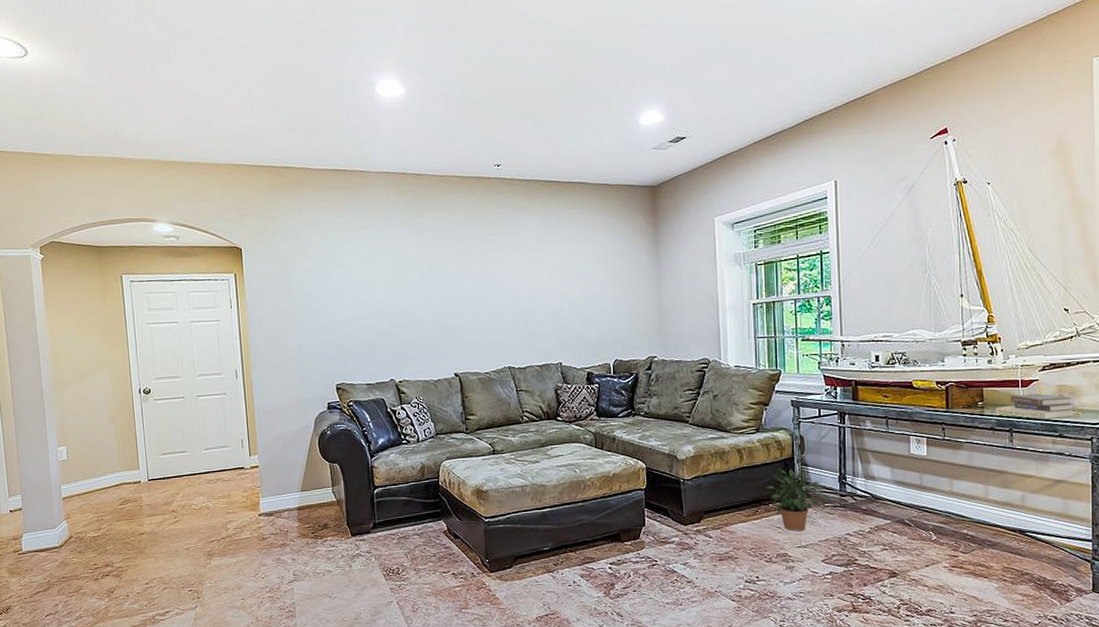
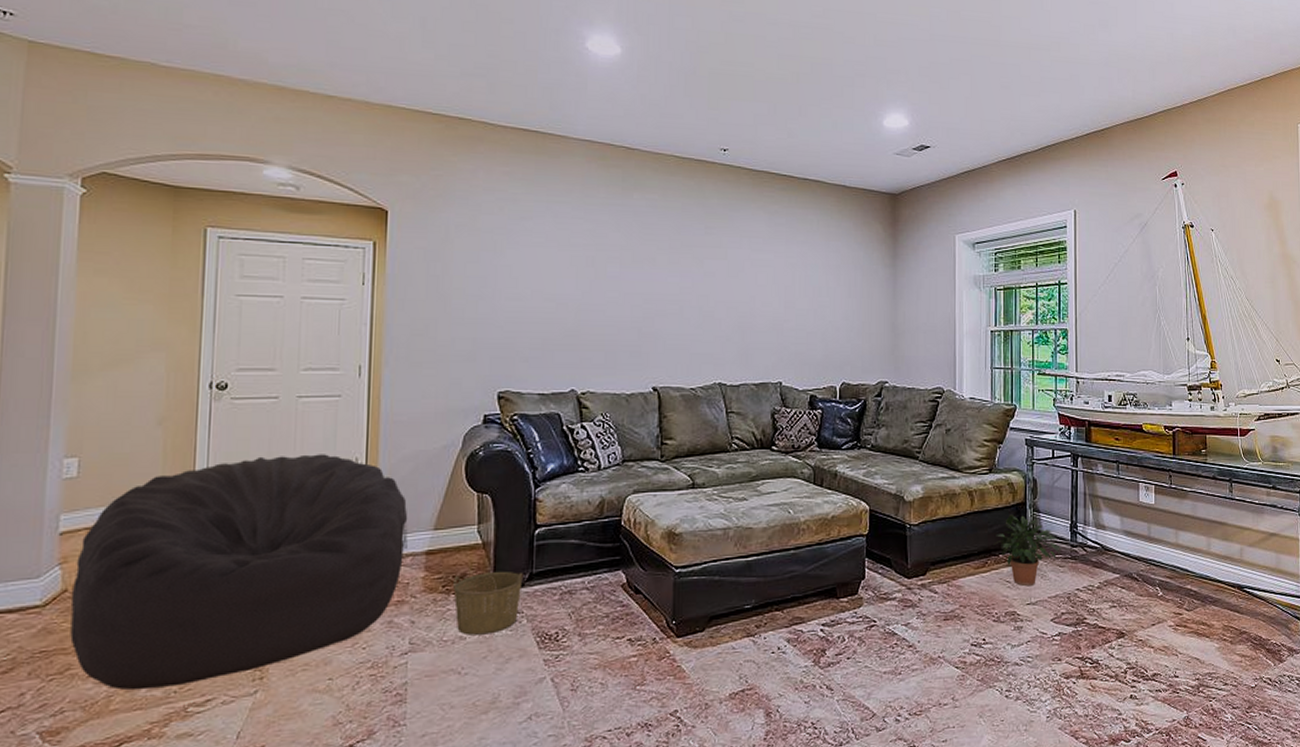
bean bag chair: none [75,437,284,604] -> present [70,454,408,690]
basket: none [319,521,369,569] -> present [453,571,523,635]
books: present [995,393,1074,420] -> none [1217,443,1285,470]

